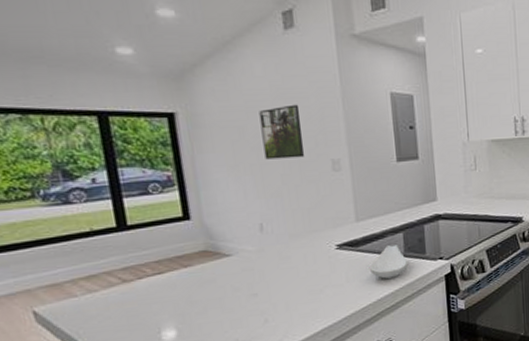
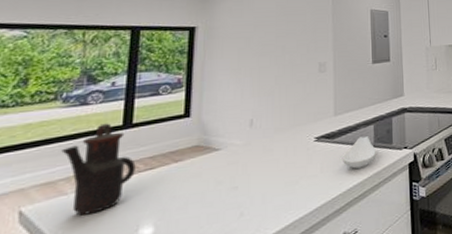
teapot: none [57,224,144,317] -> present [61,123,136,216]
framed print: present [259,104,304,160] -> none [264,19,298,64]

